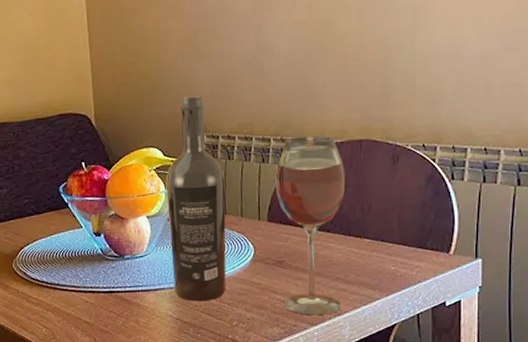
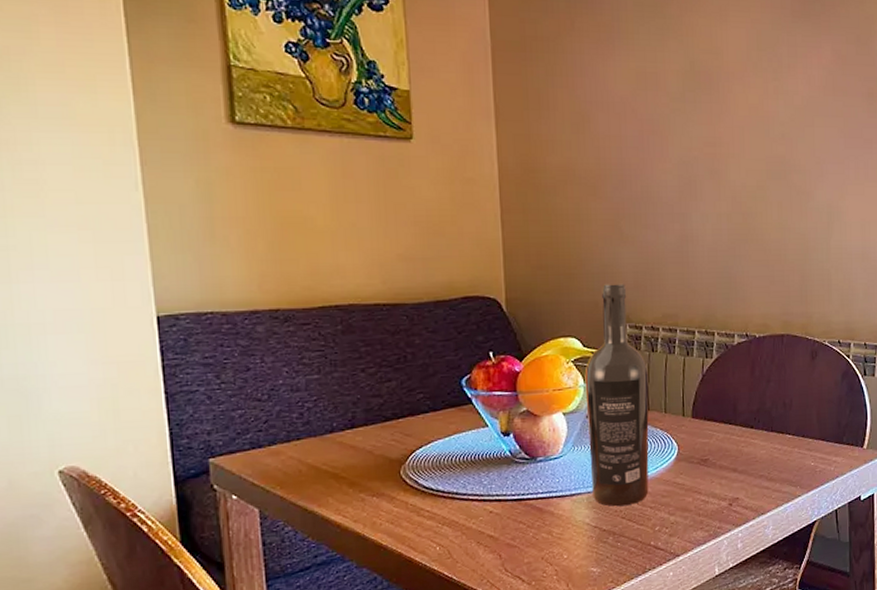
wineglass: present [275,135,346,316] -> none [700,329,768,516]

